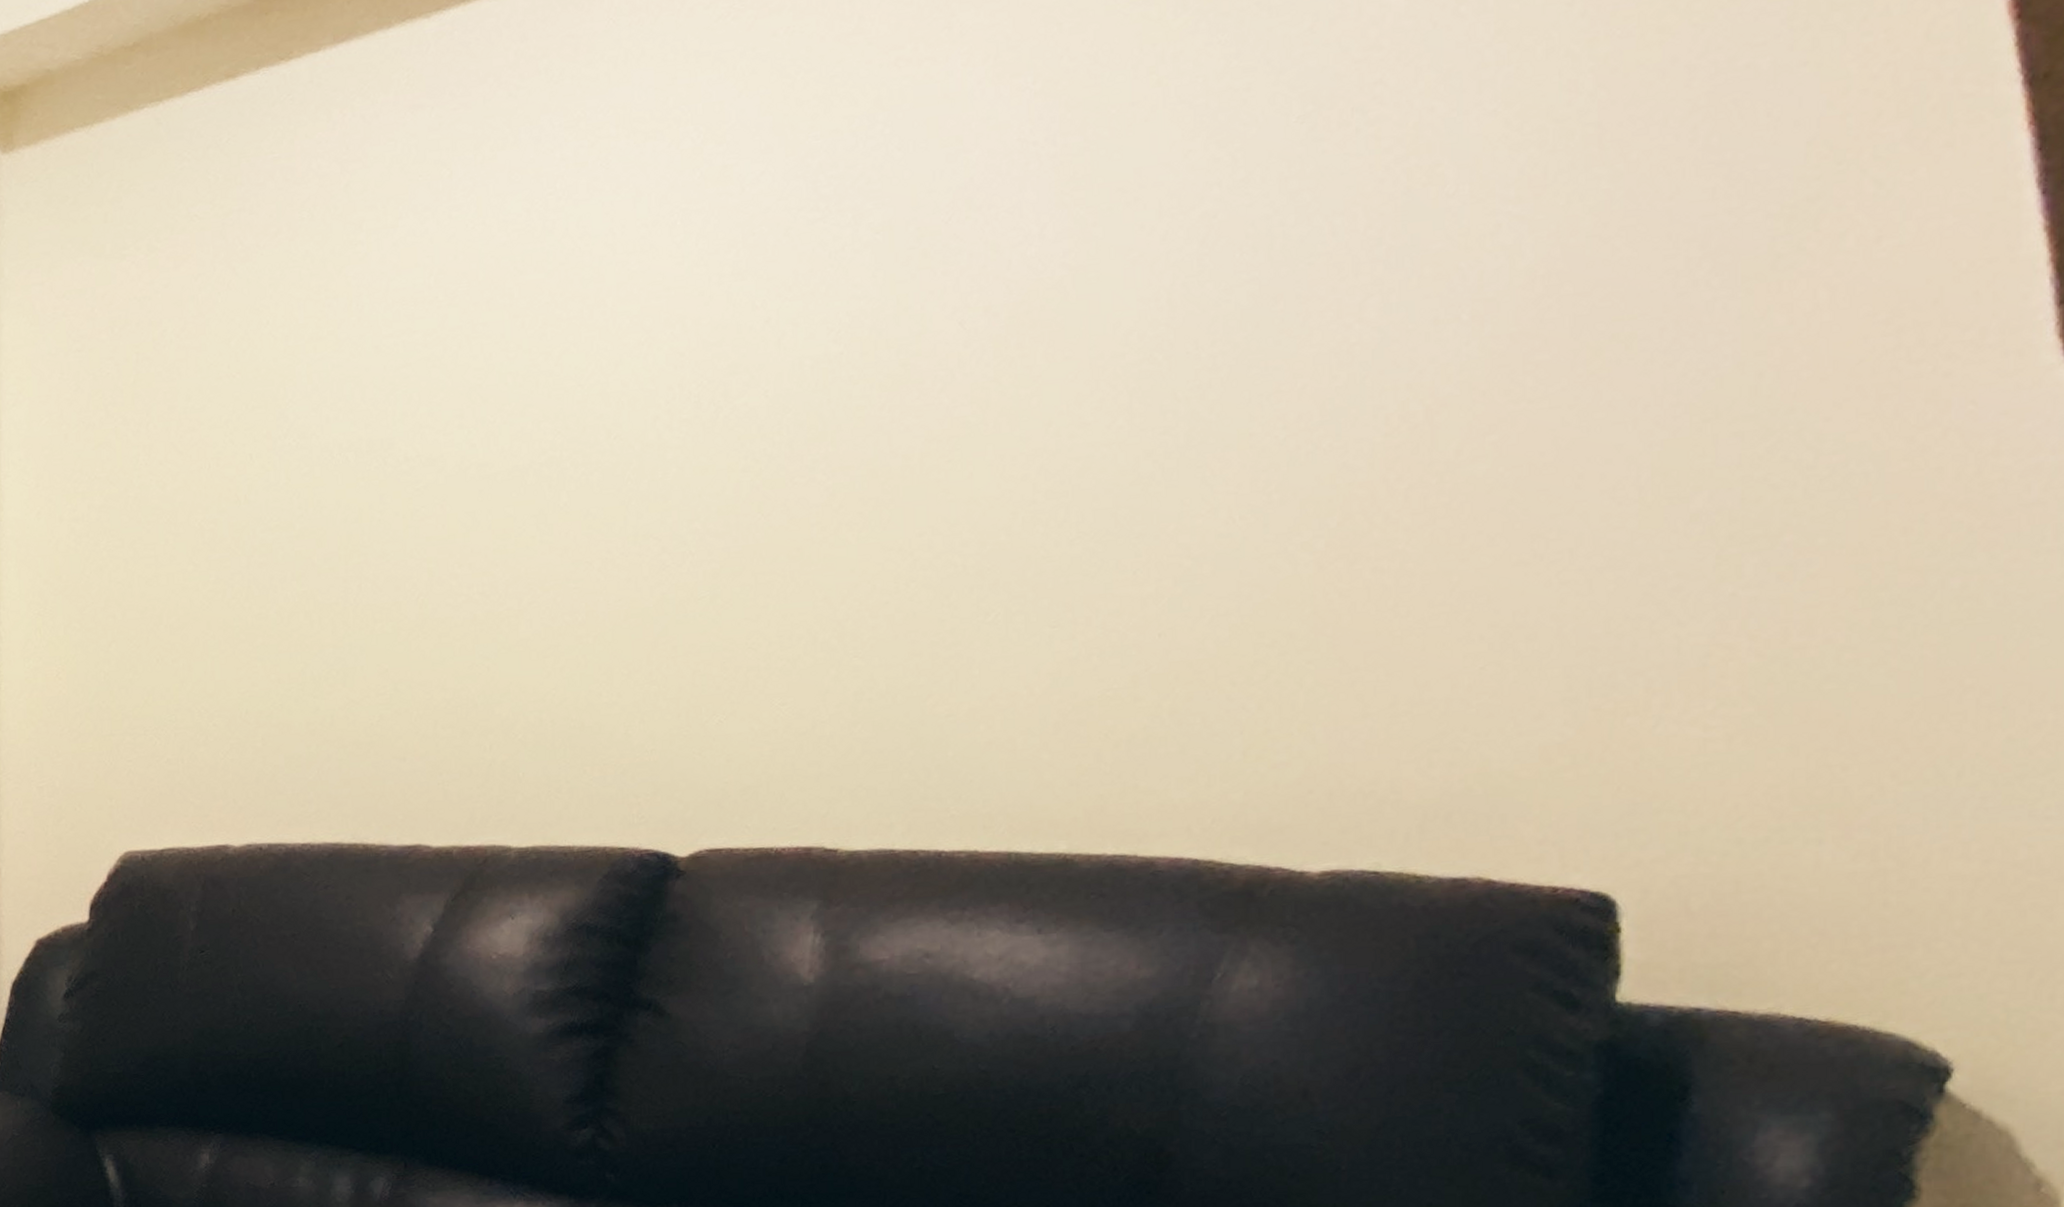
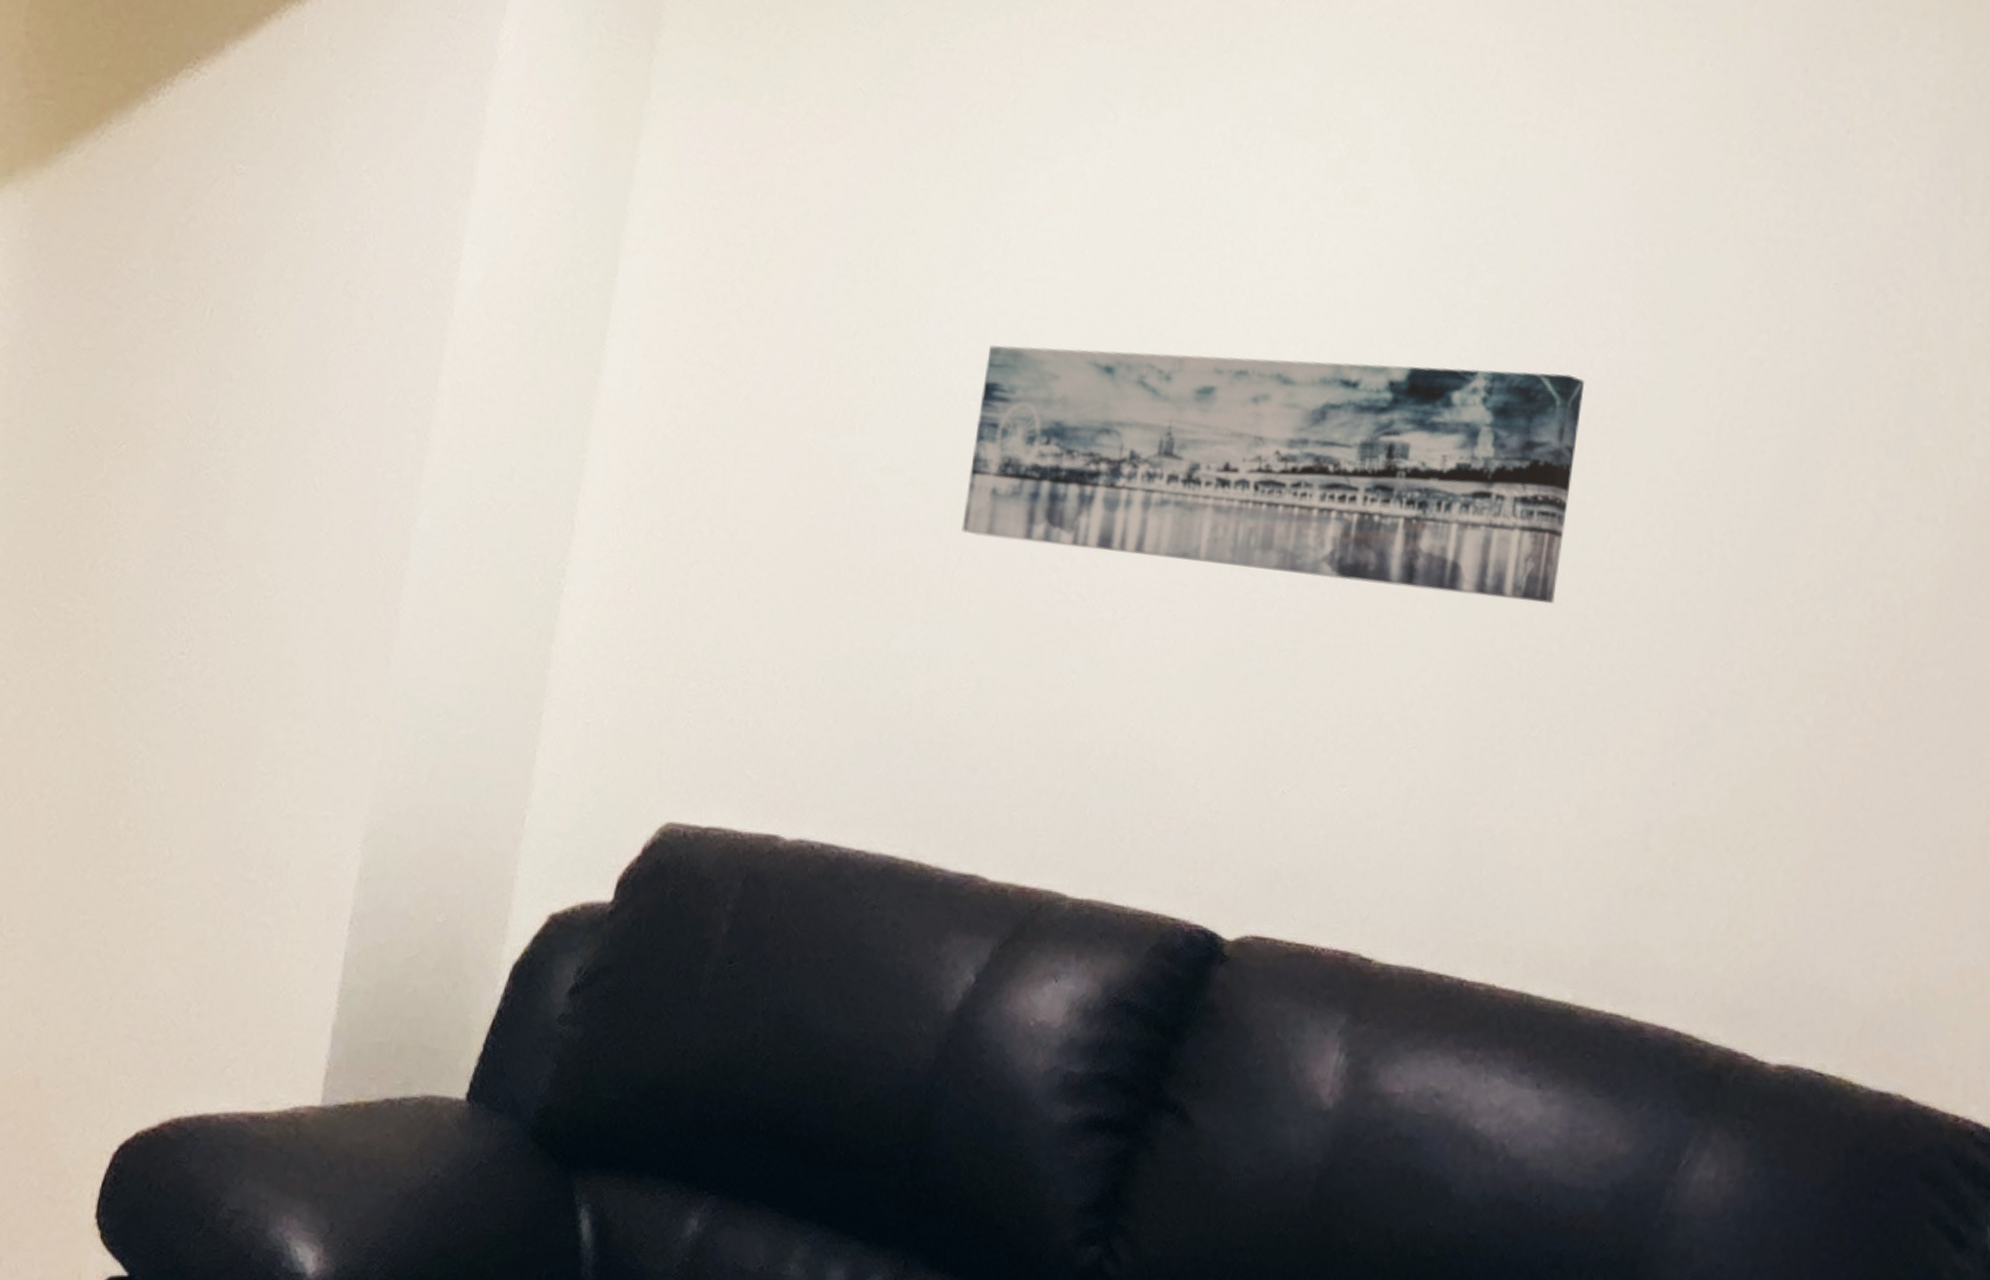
wall art: none [355,281,1004,565] -> present [961,345,1585,605]

